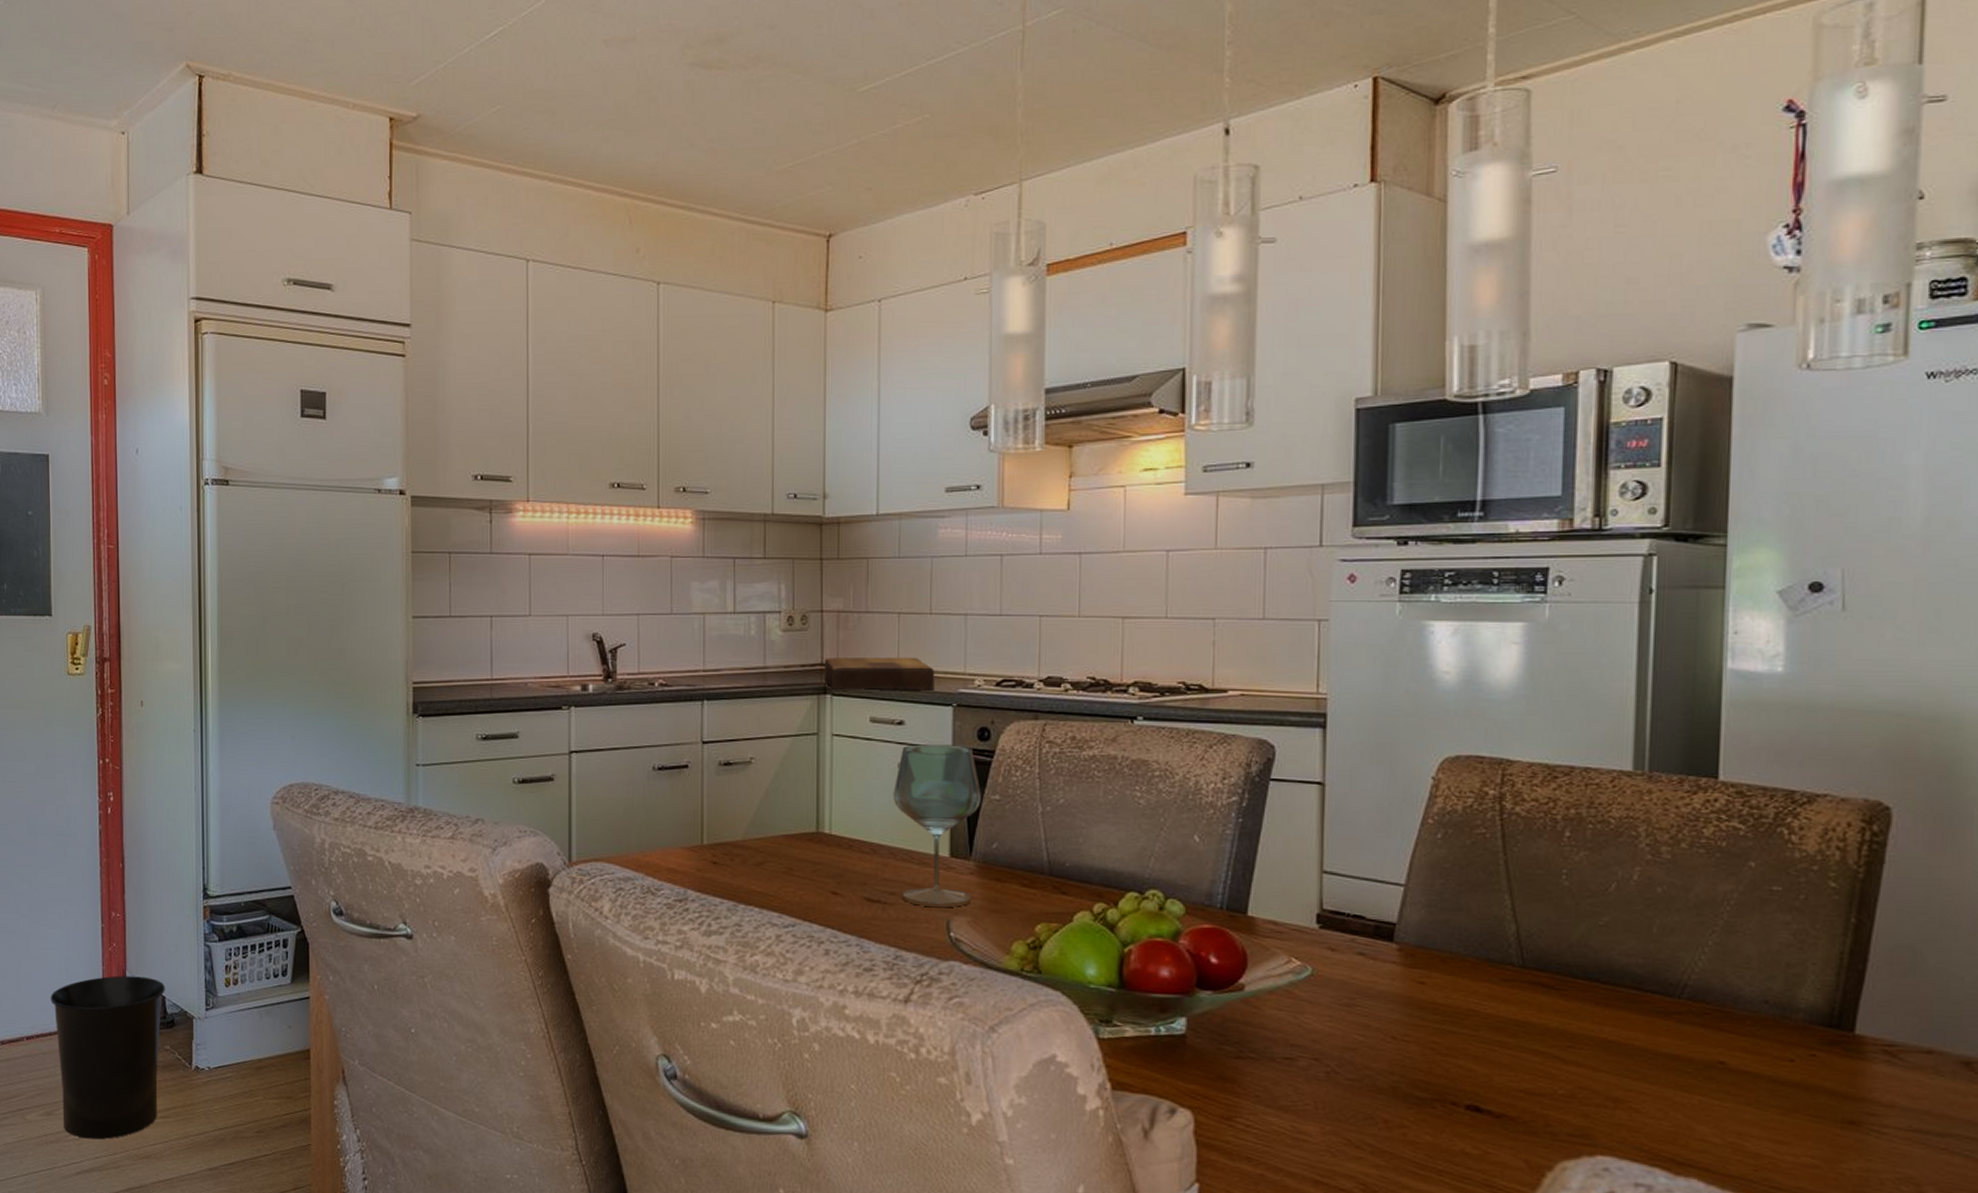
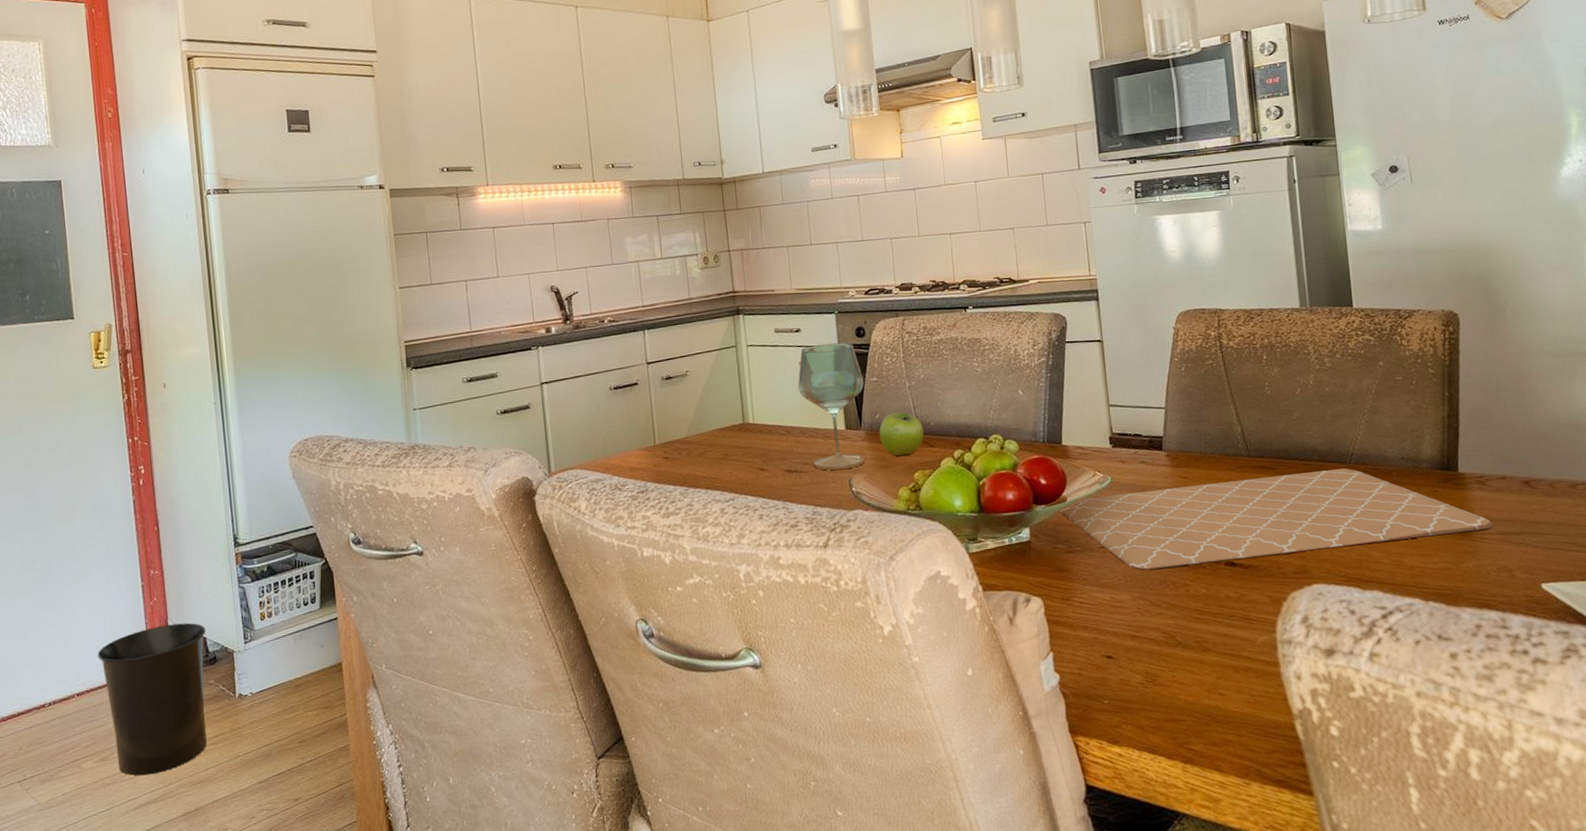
cutting board: present [823,656,935,691] -> none [735,279,820,311]
fruit: none [995,842,1056,902] -> present [879,411,924,457]
placemat: none [1231,990,1903,1122] -> present [1058,468,1494,570]

